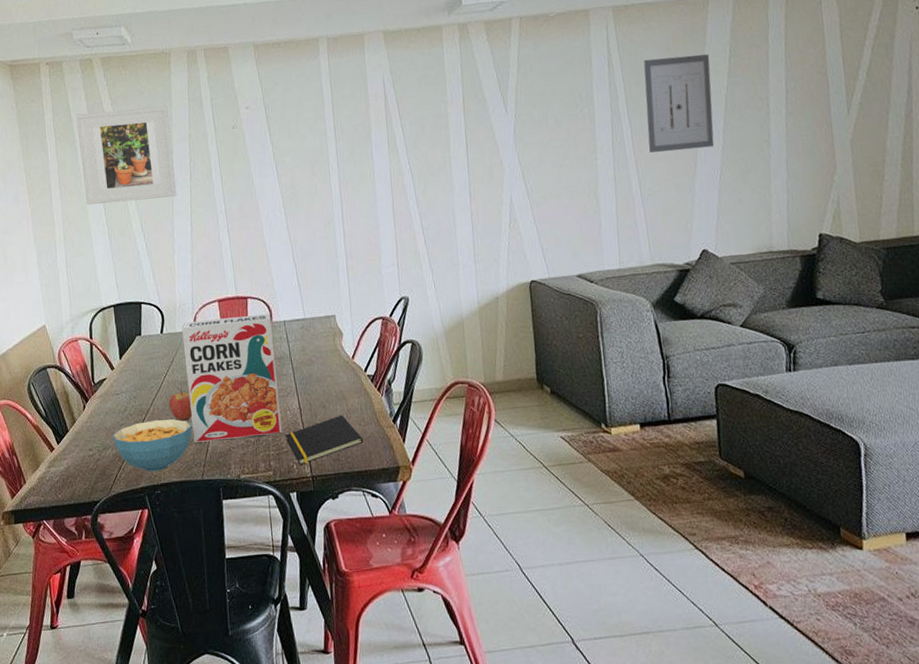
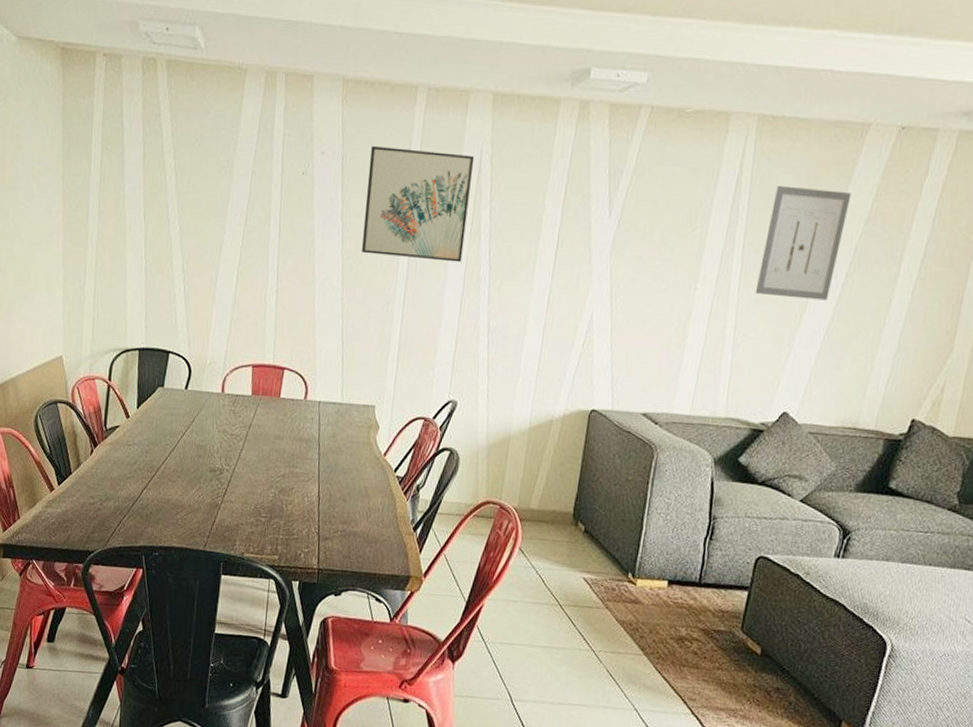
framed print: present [76,106,177,205] -> none [126,122,233,241]
cereal bowl: present [113,419,192,472] -> none [117,479,203,533]
fruit: present [169,387,193,421] -> none [181,450,206,487]
cereal box: present [182,313,282,443] -> none [201,382,306,519]
notepad: present [285,414,364,465] -> none [298,511,379,555]
wall art: none [288,86,386,185] -> present [362,146,475,263]

